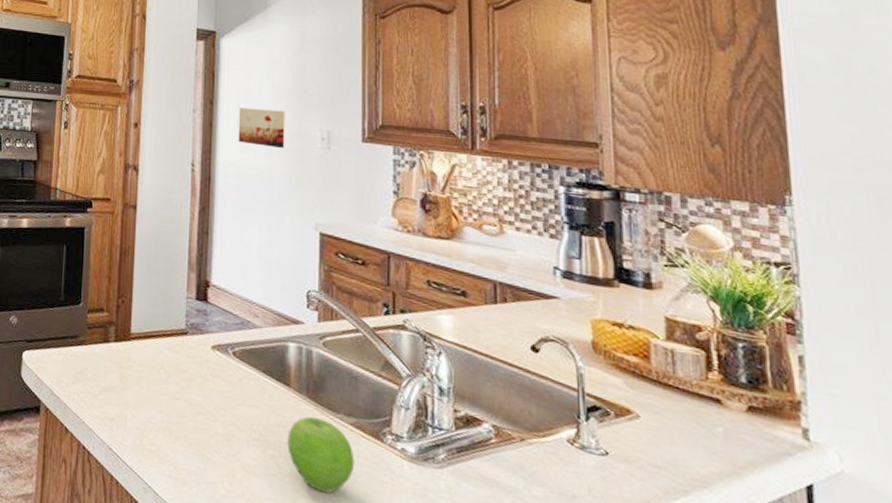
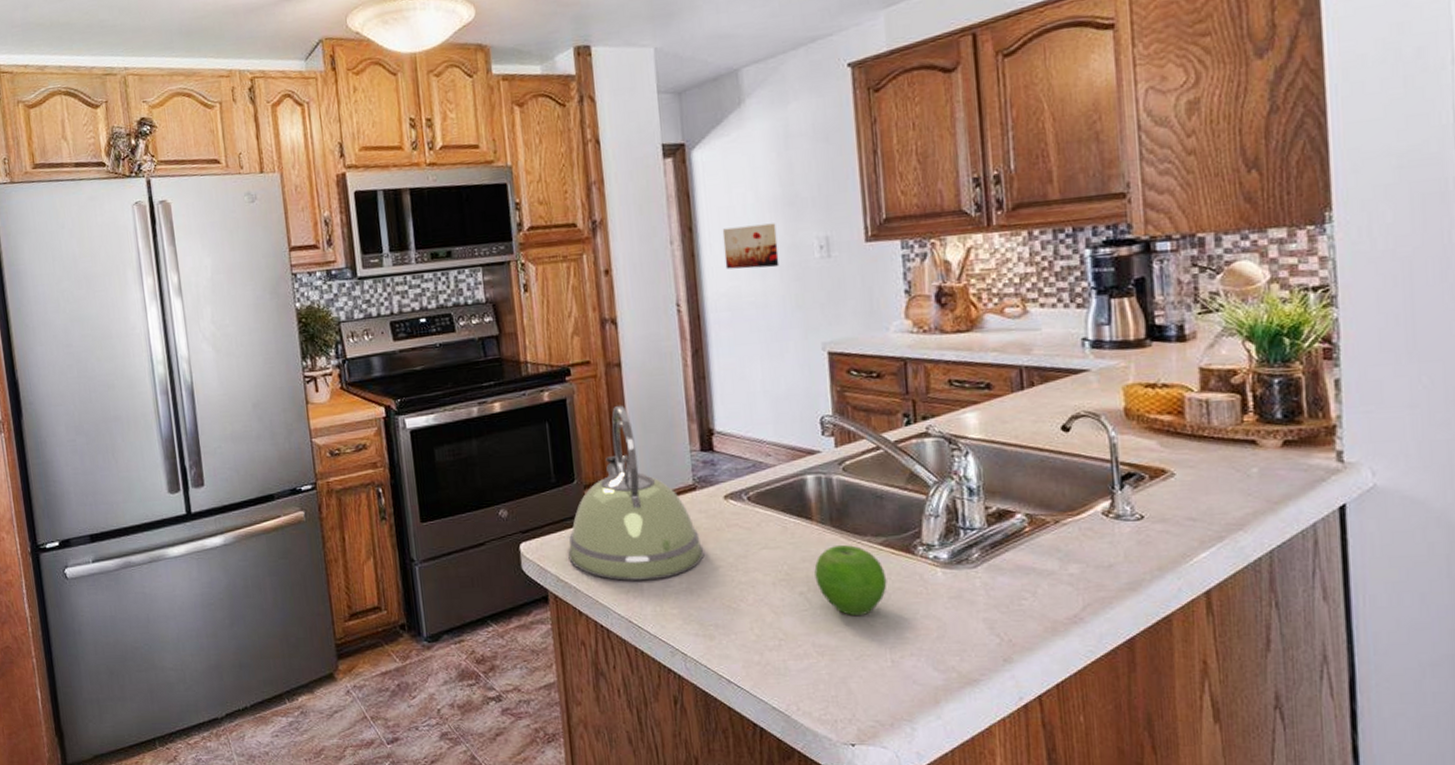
kettle: none [64,242,187,414] -> present [568,405,704,581]

